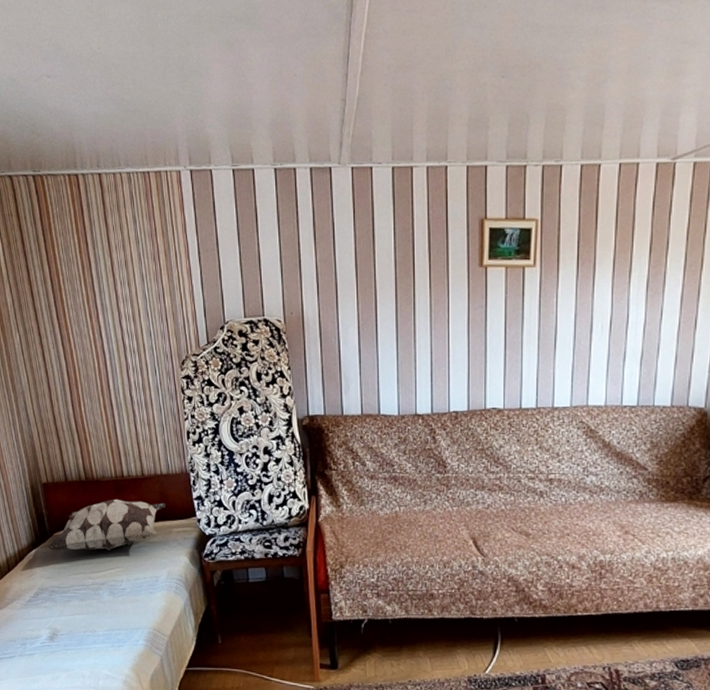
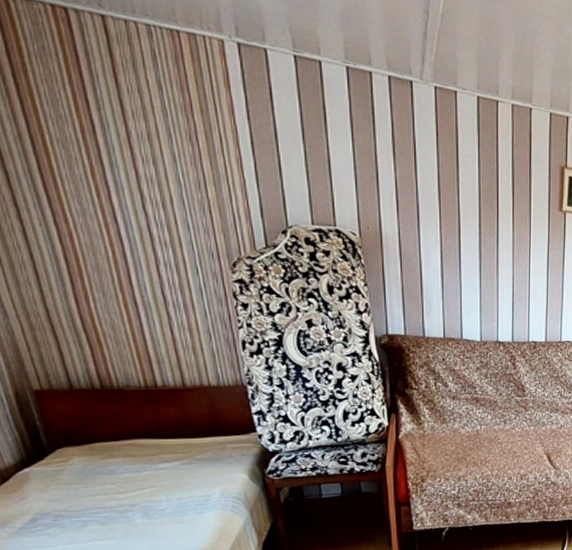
decorative pillow: present [47,499,166,551] -> none [46,411,217,469]

